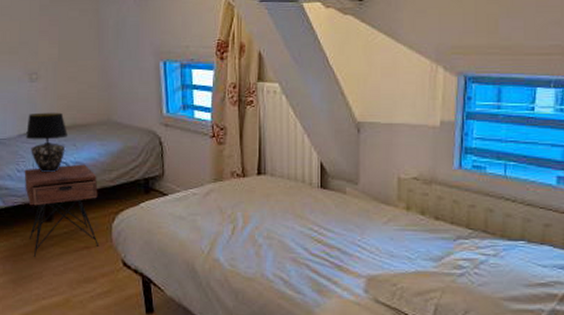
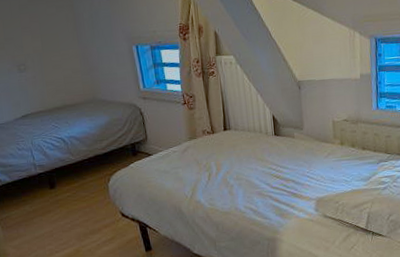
nightstand: present [24,164,100,258] -> none [24,137,100,220]
table lamp: present [26,112,69,173] -> none [21,96,61,149]

